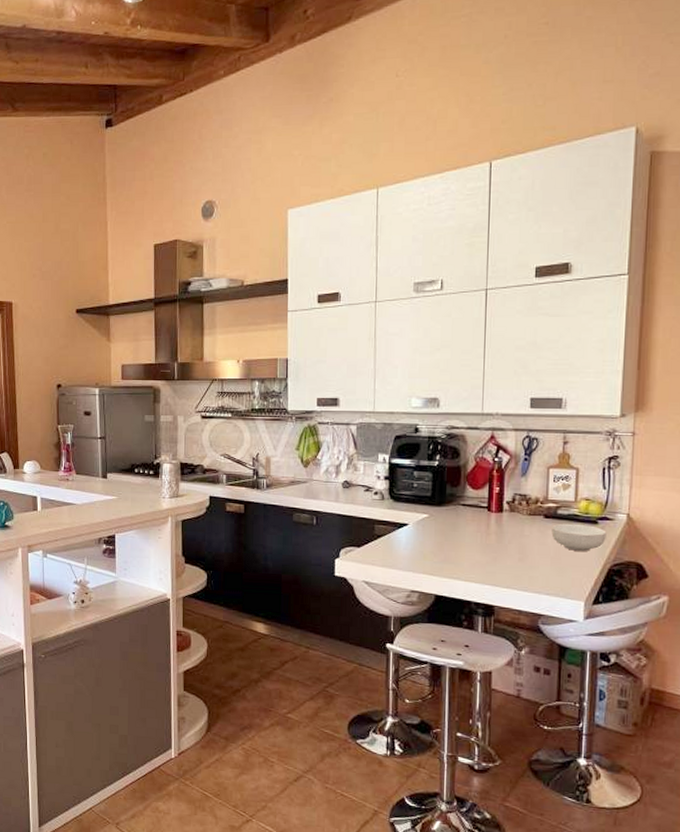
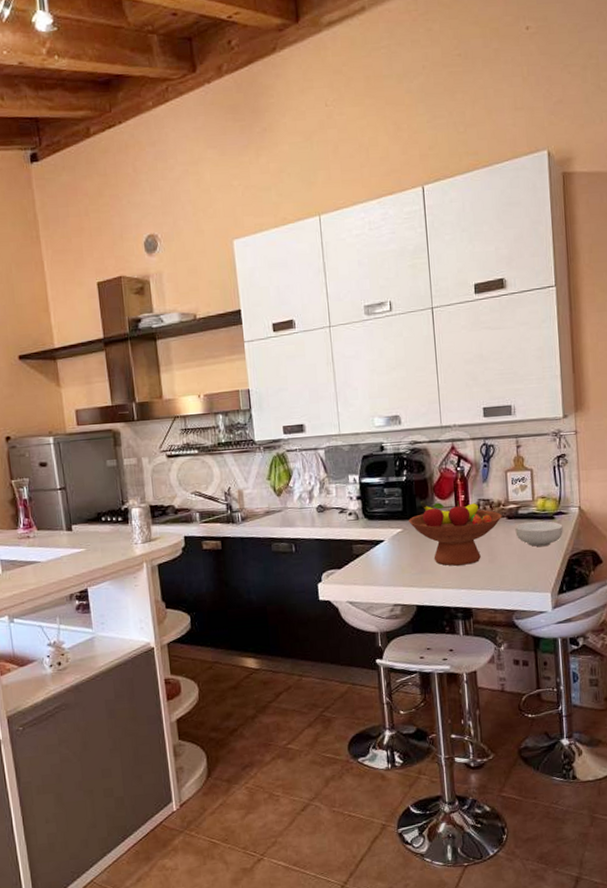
fruit bowl: none [436,488,539,560] -> present [409,500,502,566]

